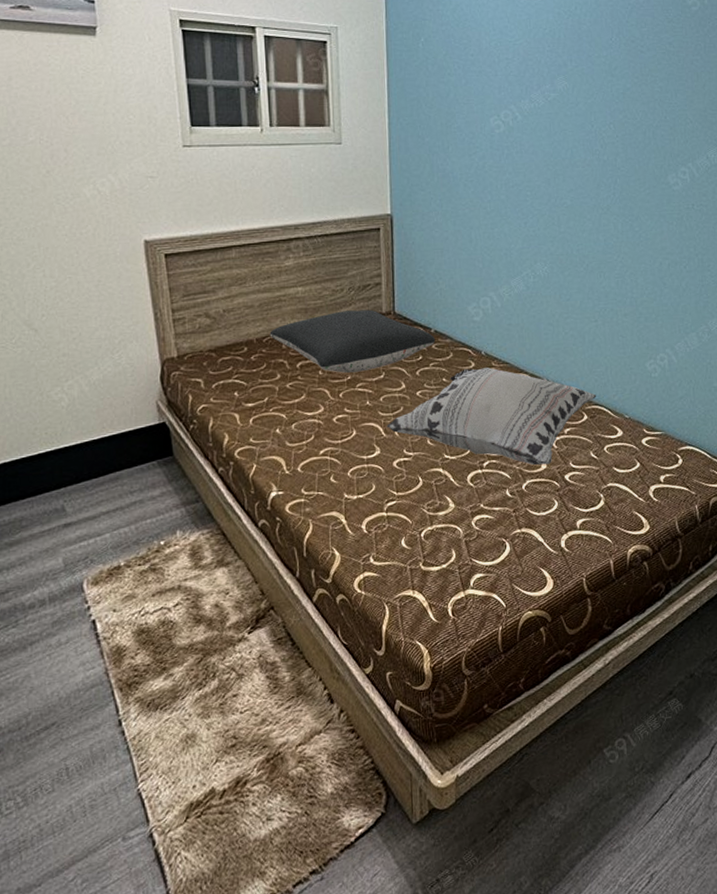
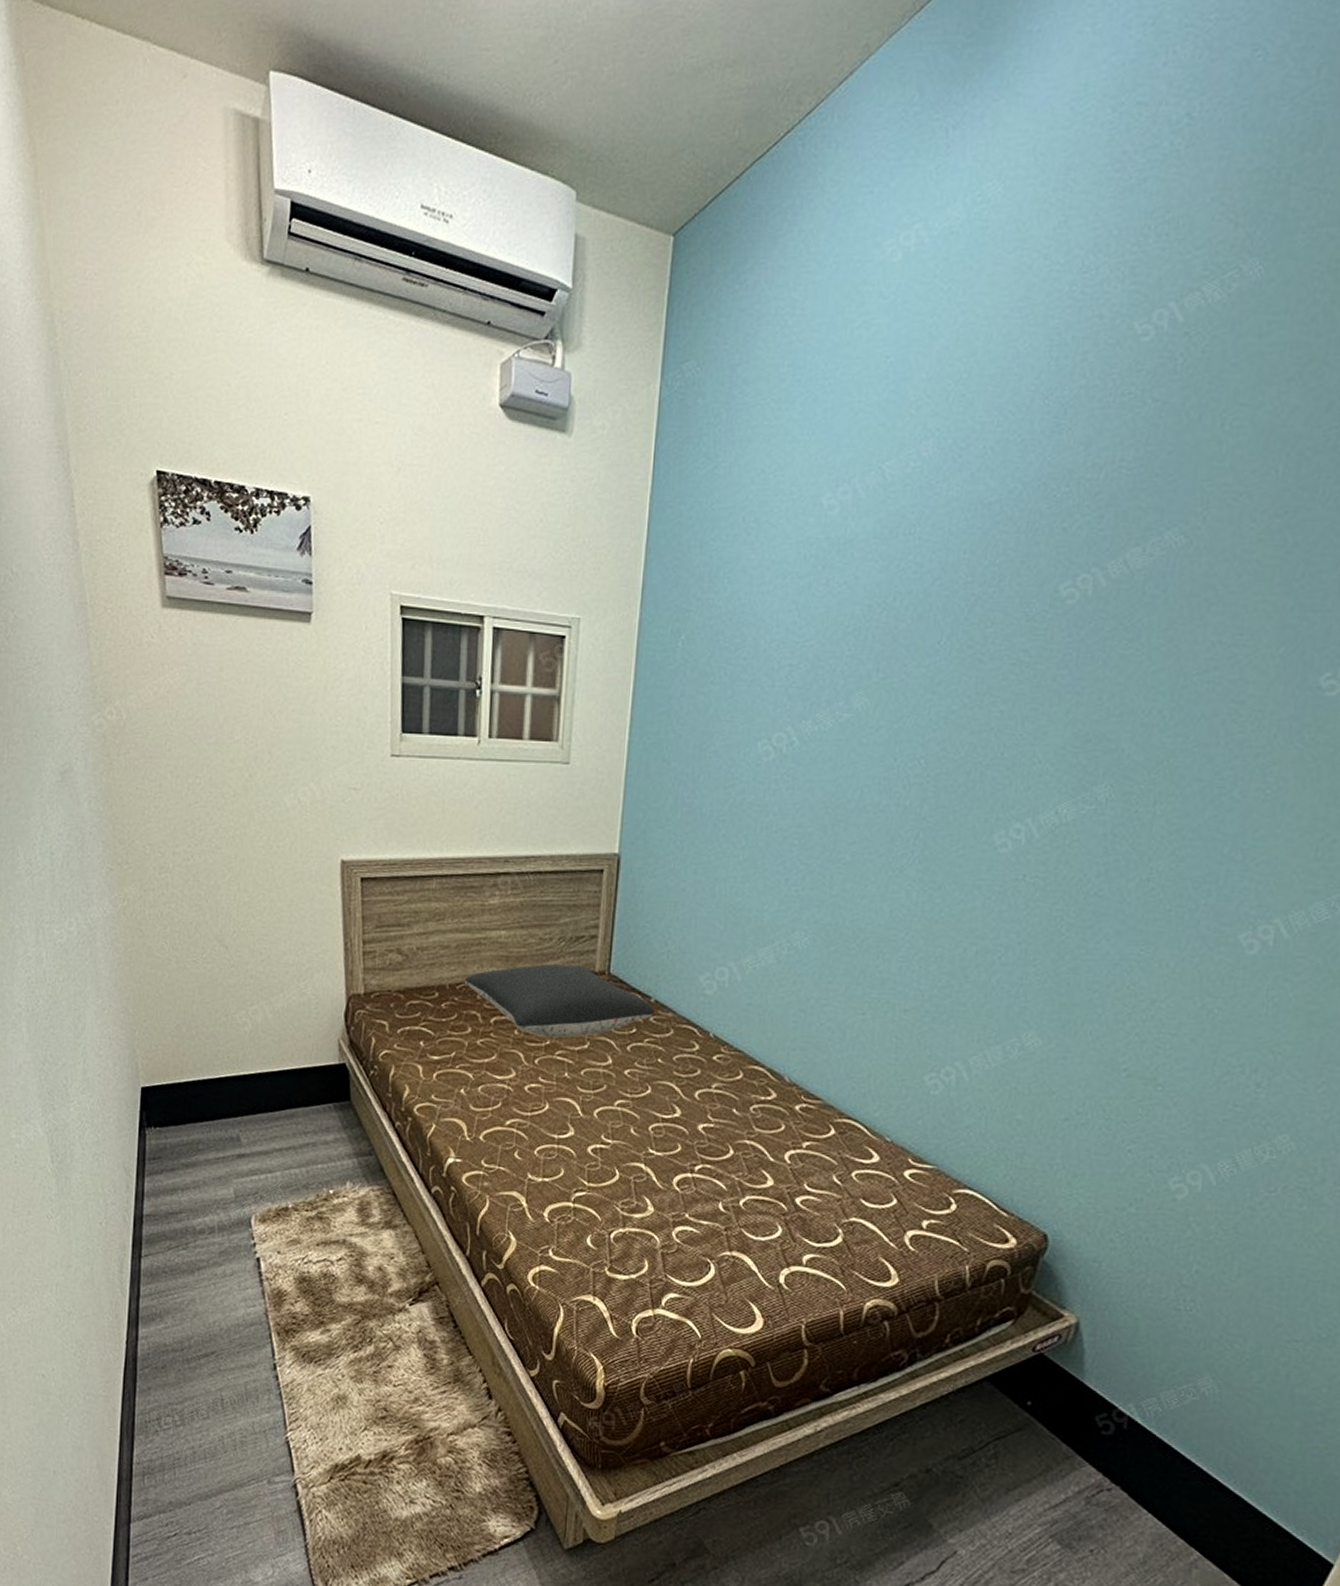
decorative pillow: present [387,367,597,465] -> none [585,1051,851,1182]

